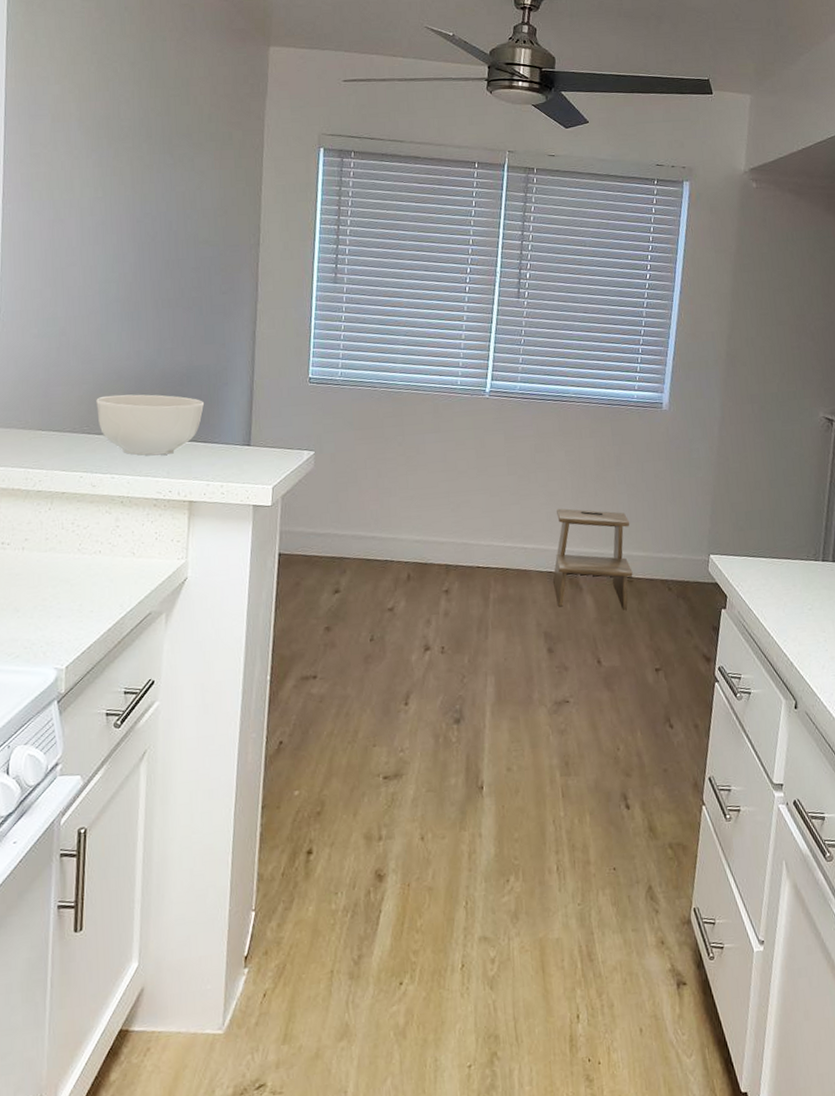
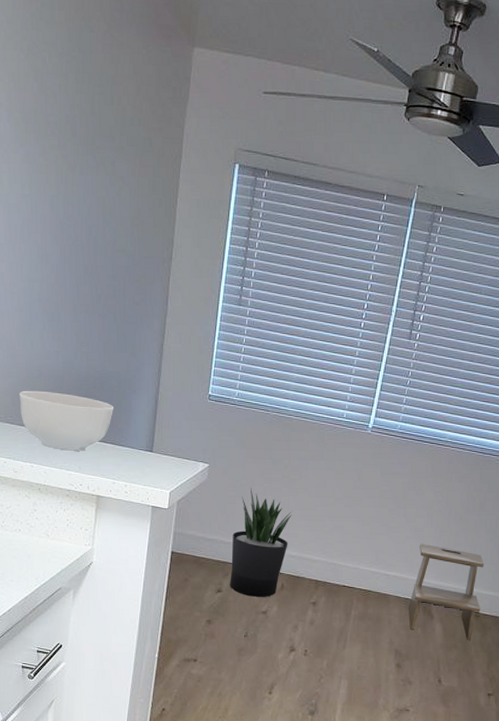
planter: none [347,471,412,593] -> present [230,488,292,597]

